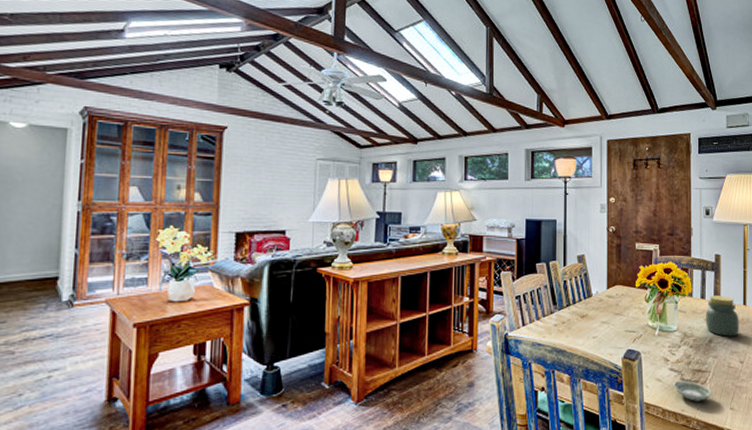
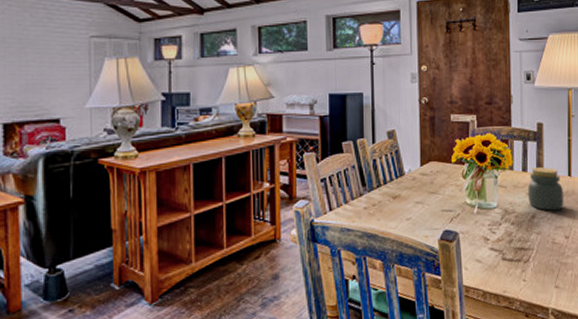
saucer: present [673,380,712,401] -> none [494,259,536,282]

